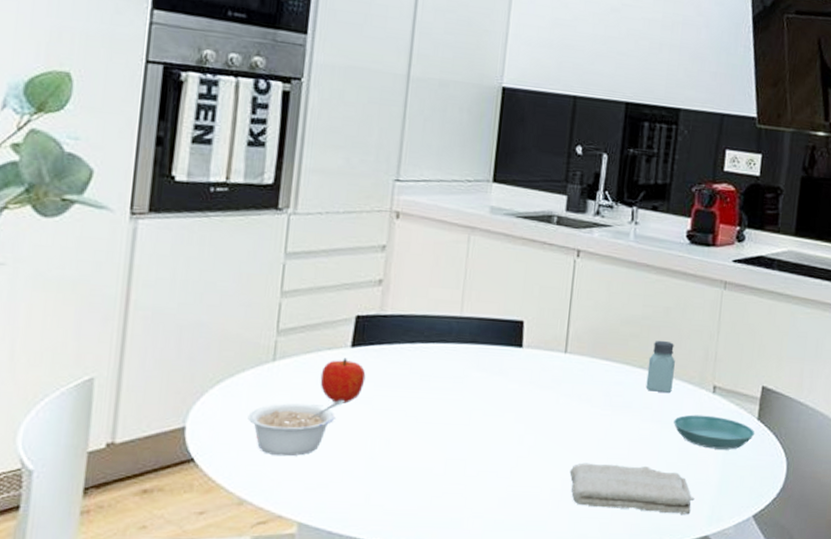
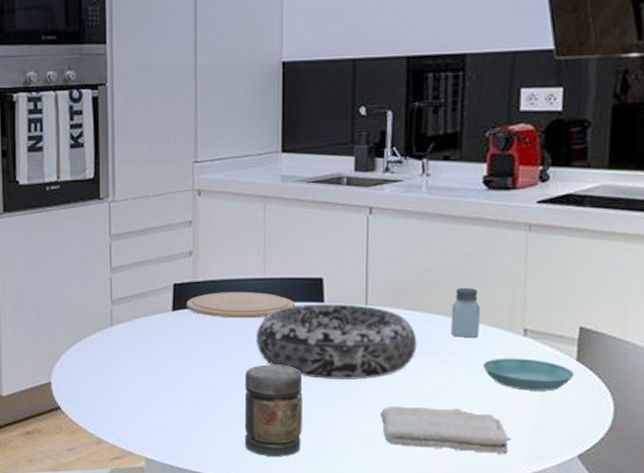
legume: present [247,399,345,457] -> none [96,355,171,404]
fruit: present [320,358,366,404] -> none [150,320,187,359]
plate: none [369,328,491,361] -> present [187,292,295,319]
jar: none [419,413,491,519] -> present [244,364,303,457]
decorative bowl: none [445,348,613,433] -> present [257,304,417,380]

